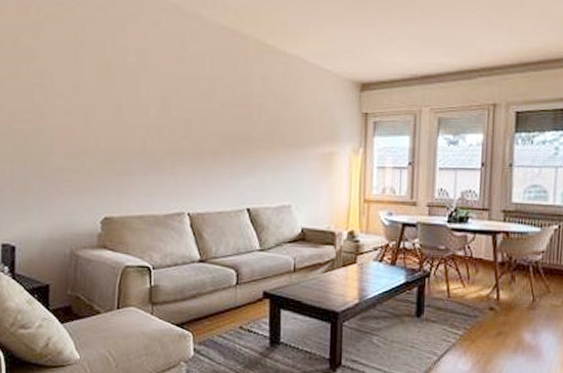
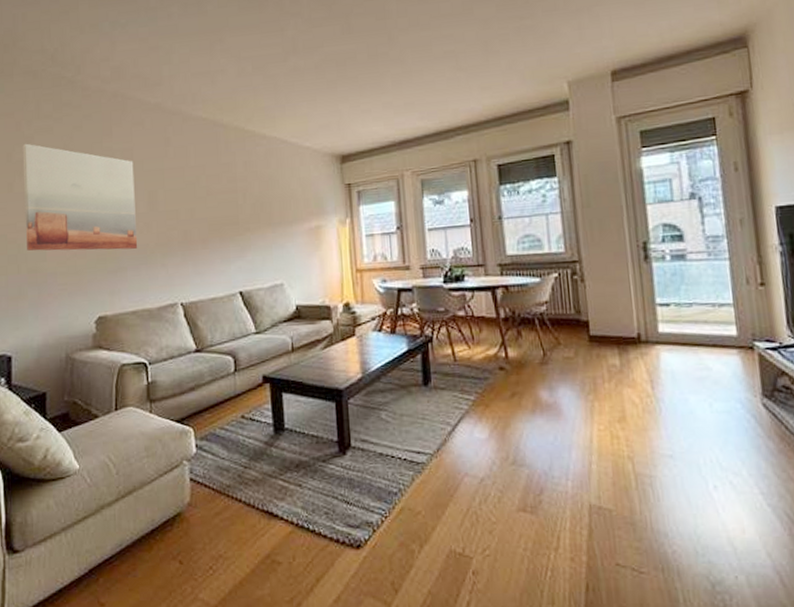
wall art: none [31,29,148,154] -> present [22,143,138,251]

